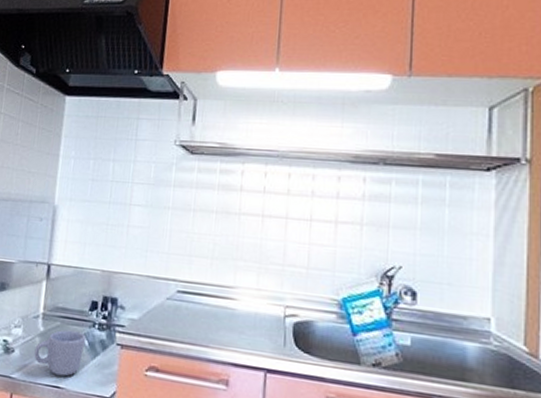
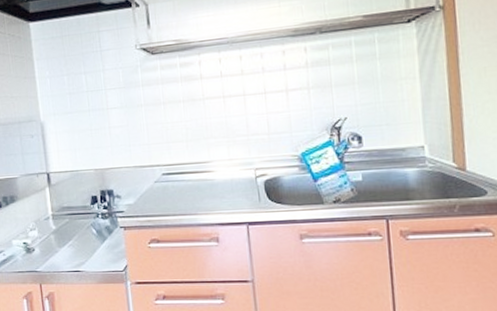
mug: present [34,329,86,377] -> none [51,223,94,262]

